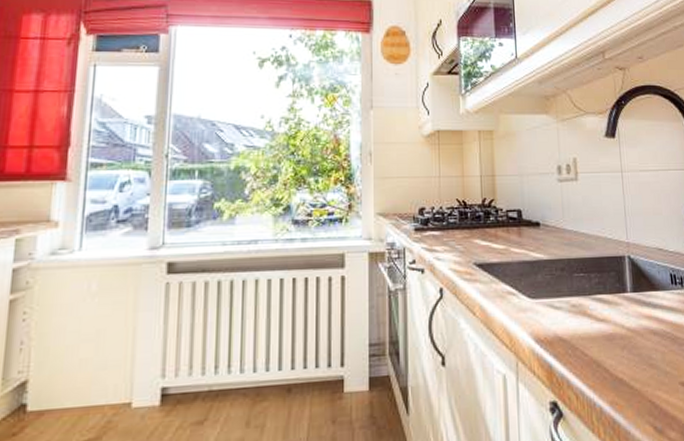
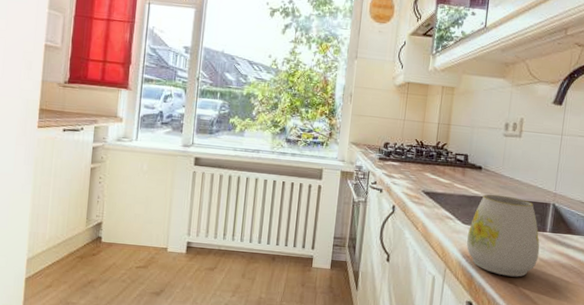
mug: none [536,254,625,359] -> present [466,194,540,277]

